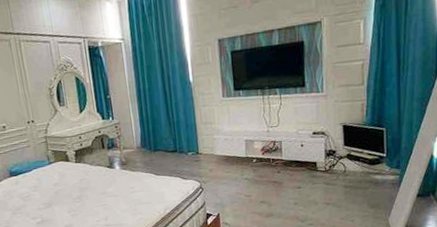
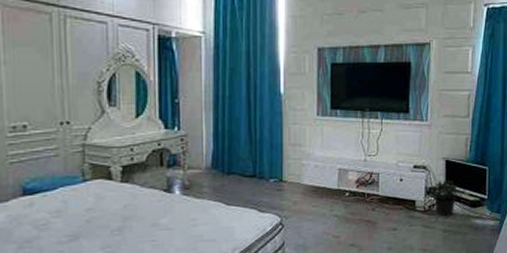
potted plant: none [328,142,361,175] -> present [428,179,462,217]

